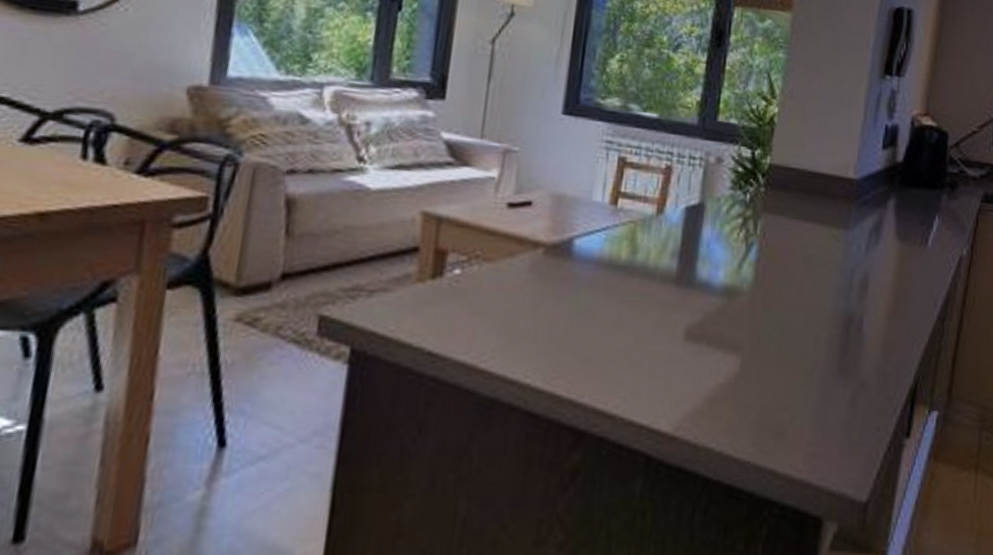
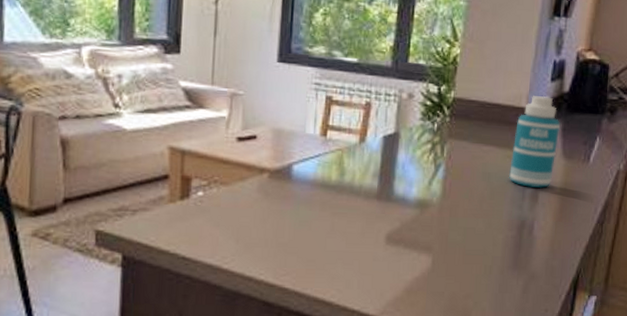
bottle: none [834,165,894,276] -> present [509,95,561,189]

